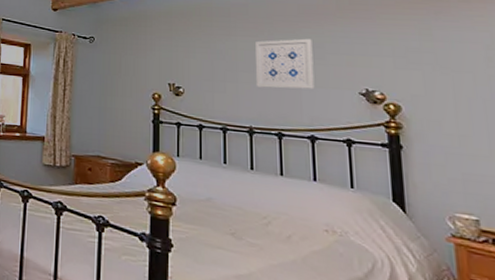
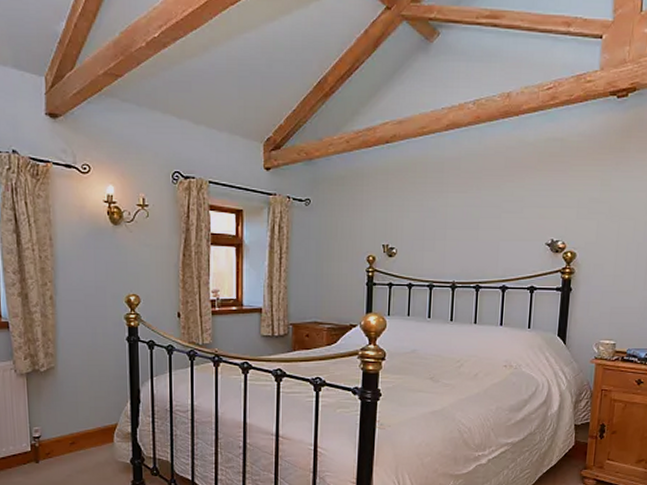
wall art: present [255,38,315,89] -> none [461,192,514,244]

